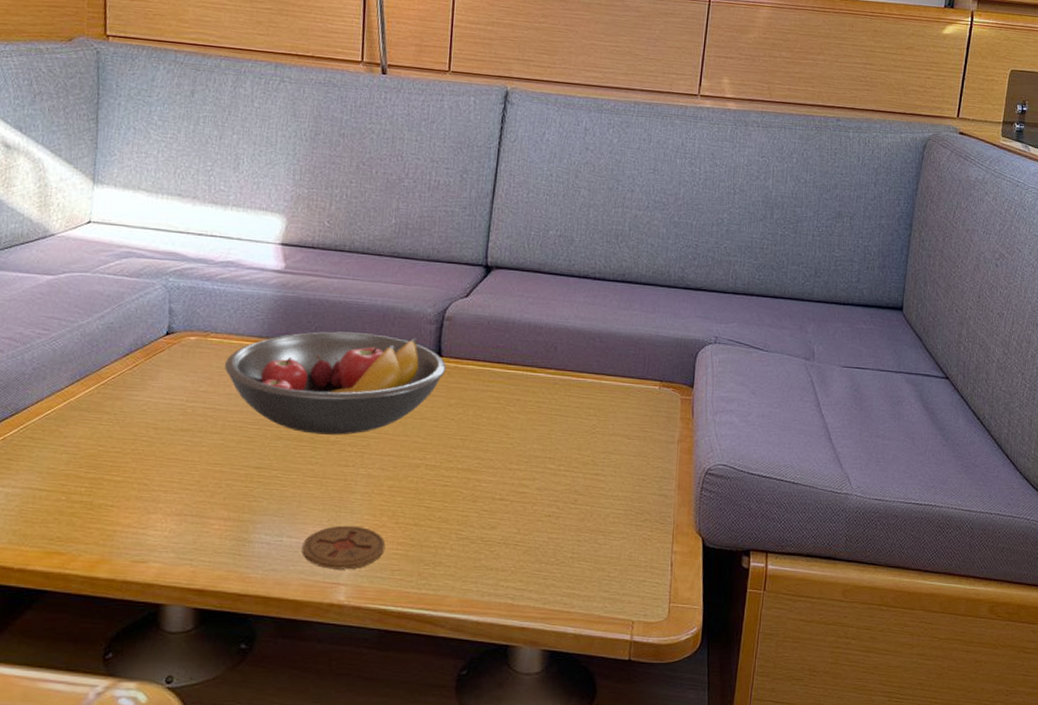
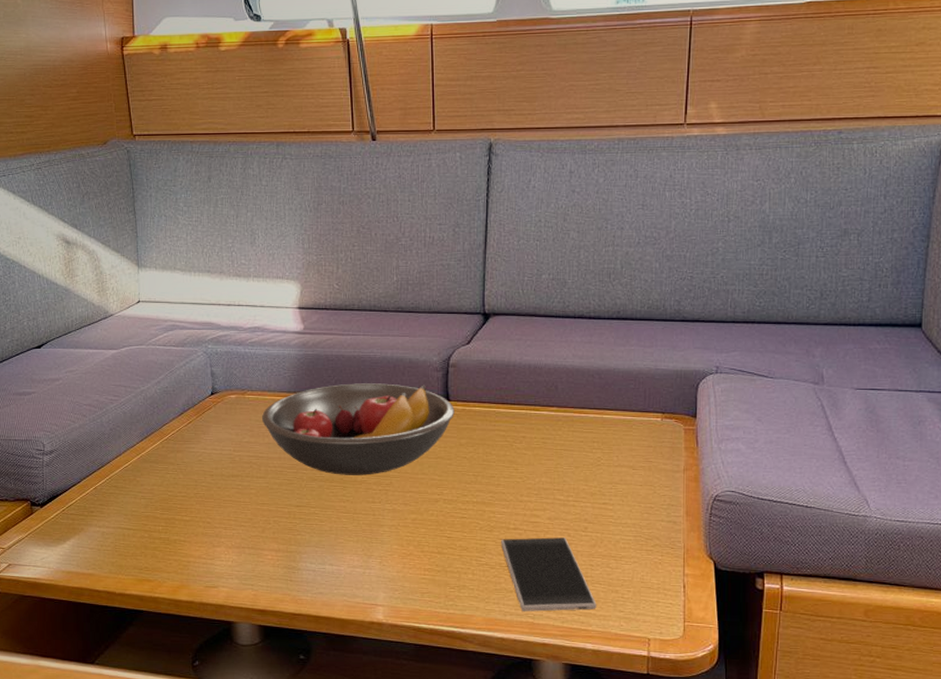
coaster: present [302,525,386,570] -> none [343,554,414,593]
tablet: none [484,509,581,592] -> present [501,537,597,612]

